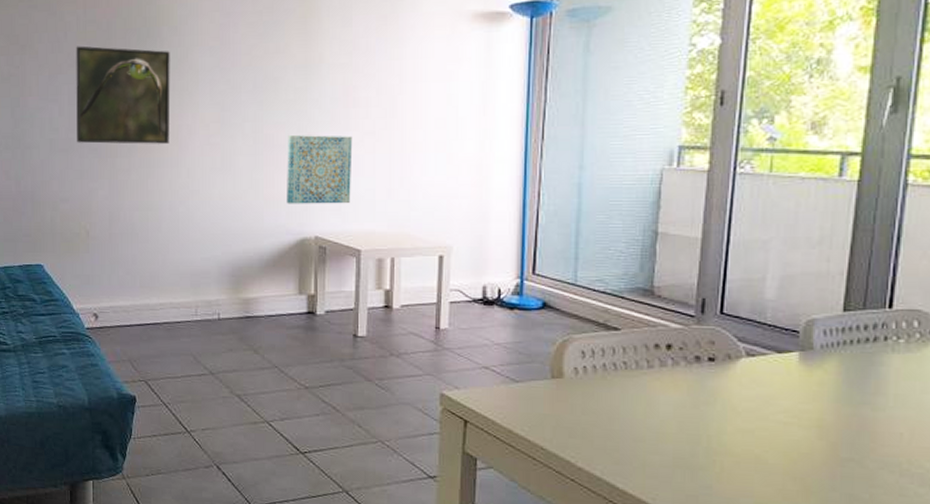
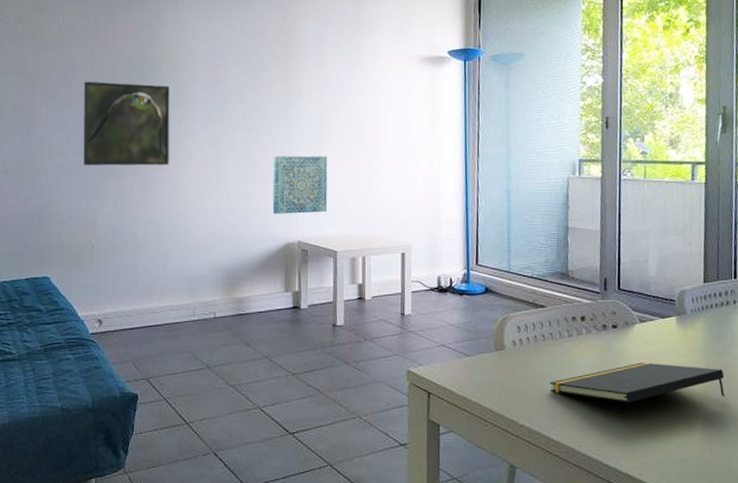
notepad: none [618,405,861,457] -> present [549,362,725,403]

